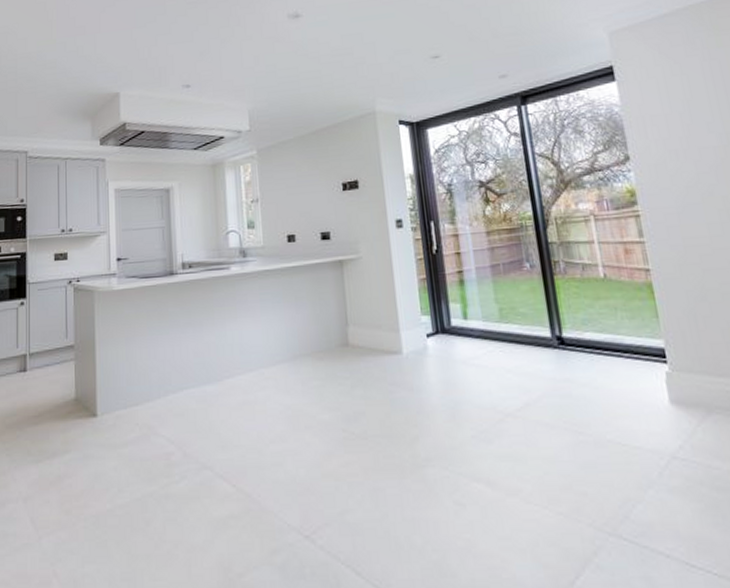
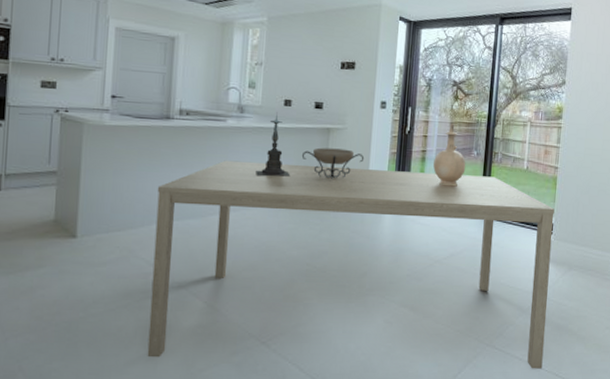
dining table: none [169,293,707,572] -> present [147,160,555,369]
candle holder: none [268,250,307,327] -> present [256,112,291,177]
decorative bowl: none [315,282,389,320] -> present [301,147,365,179]
vase: none [475,233,520,313] -> present [433,124,466,187]

